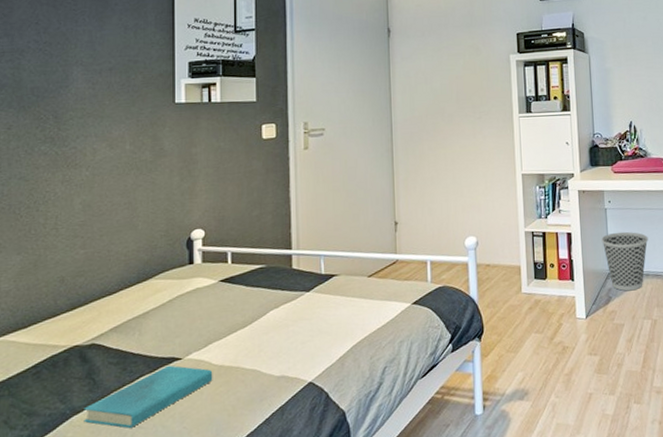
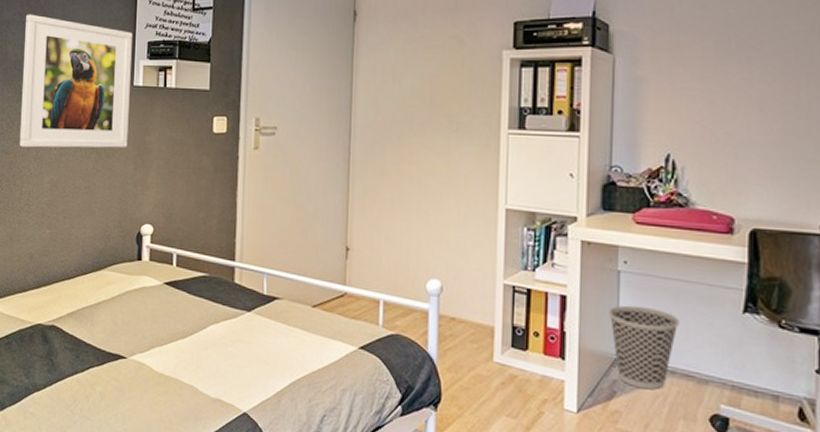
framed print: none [41,41,172,172] -> present [19,14,132,148]
book: present [84,365,213,428] -> none [42,362,153,417]

